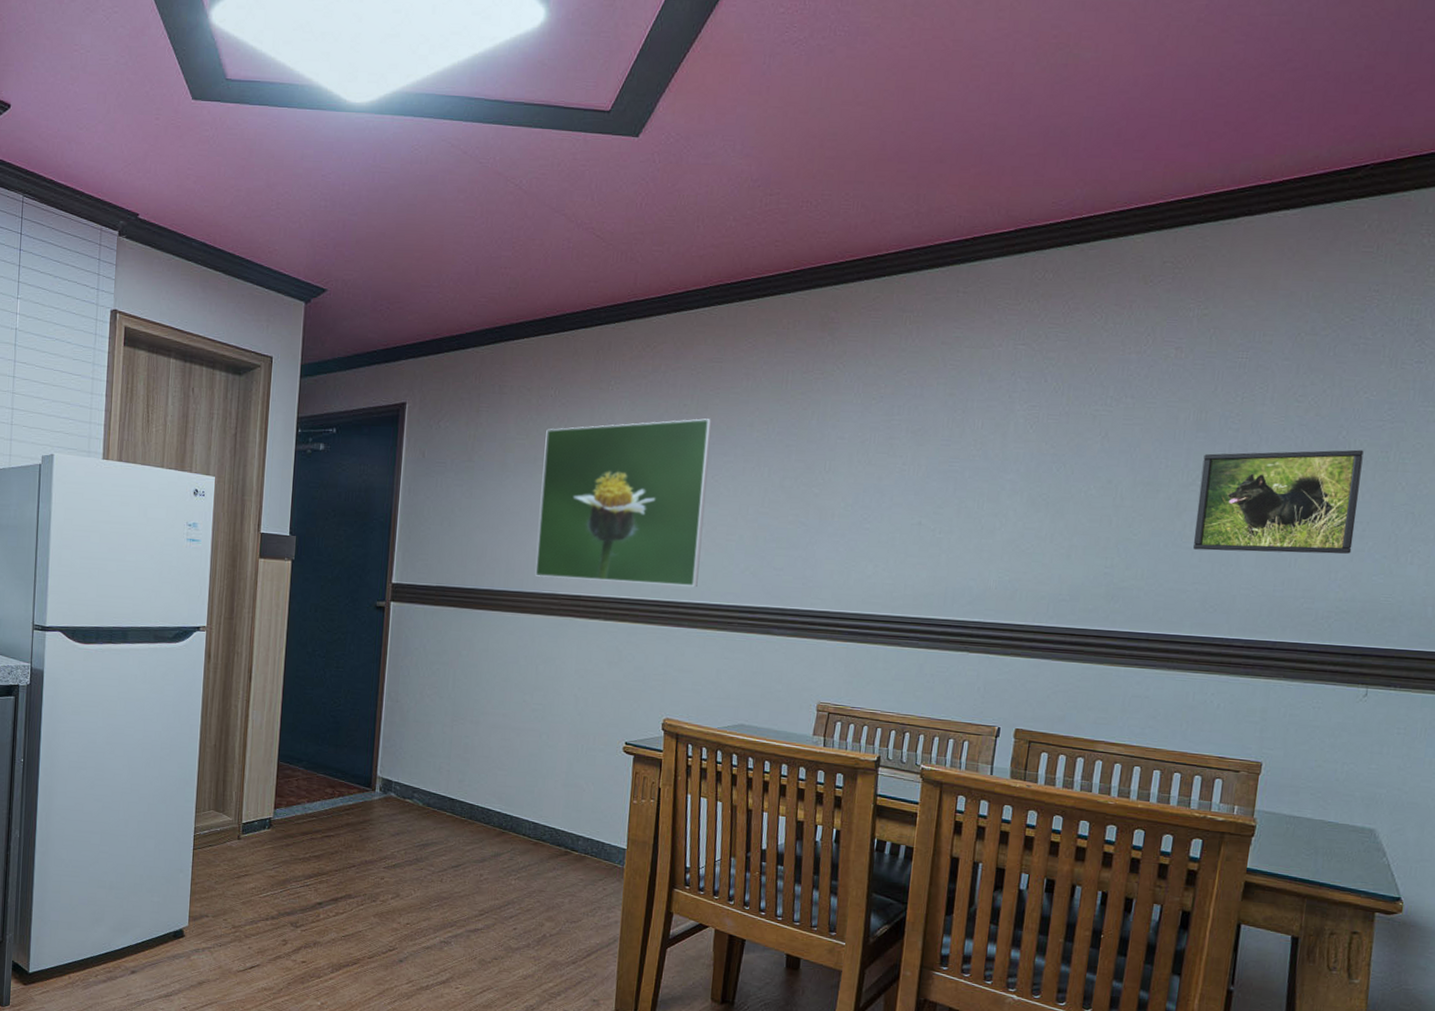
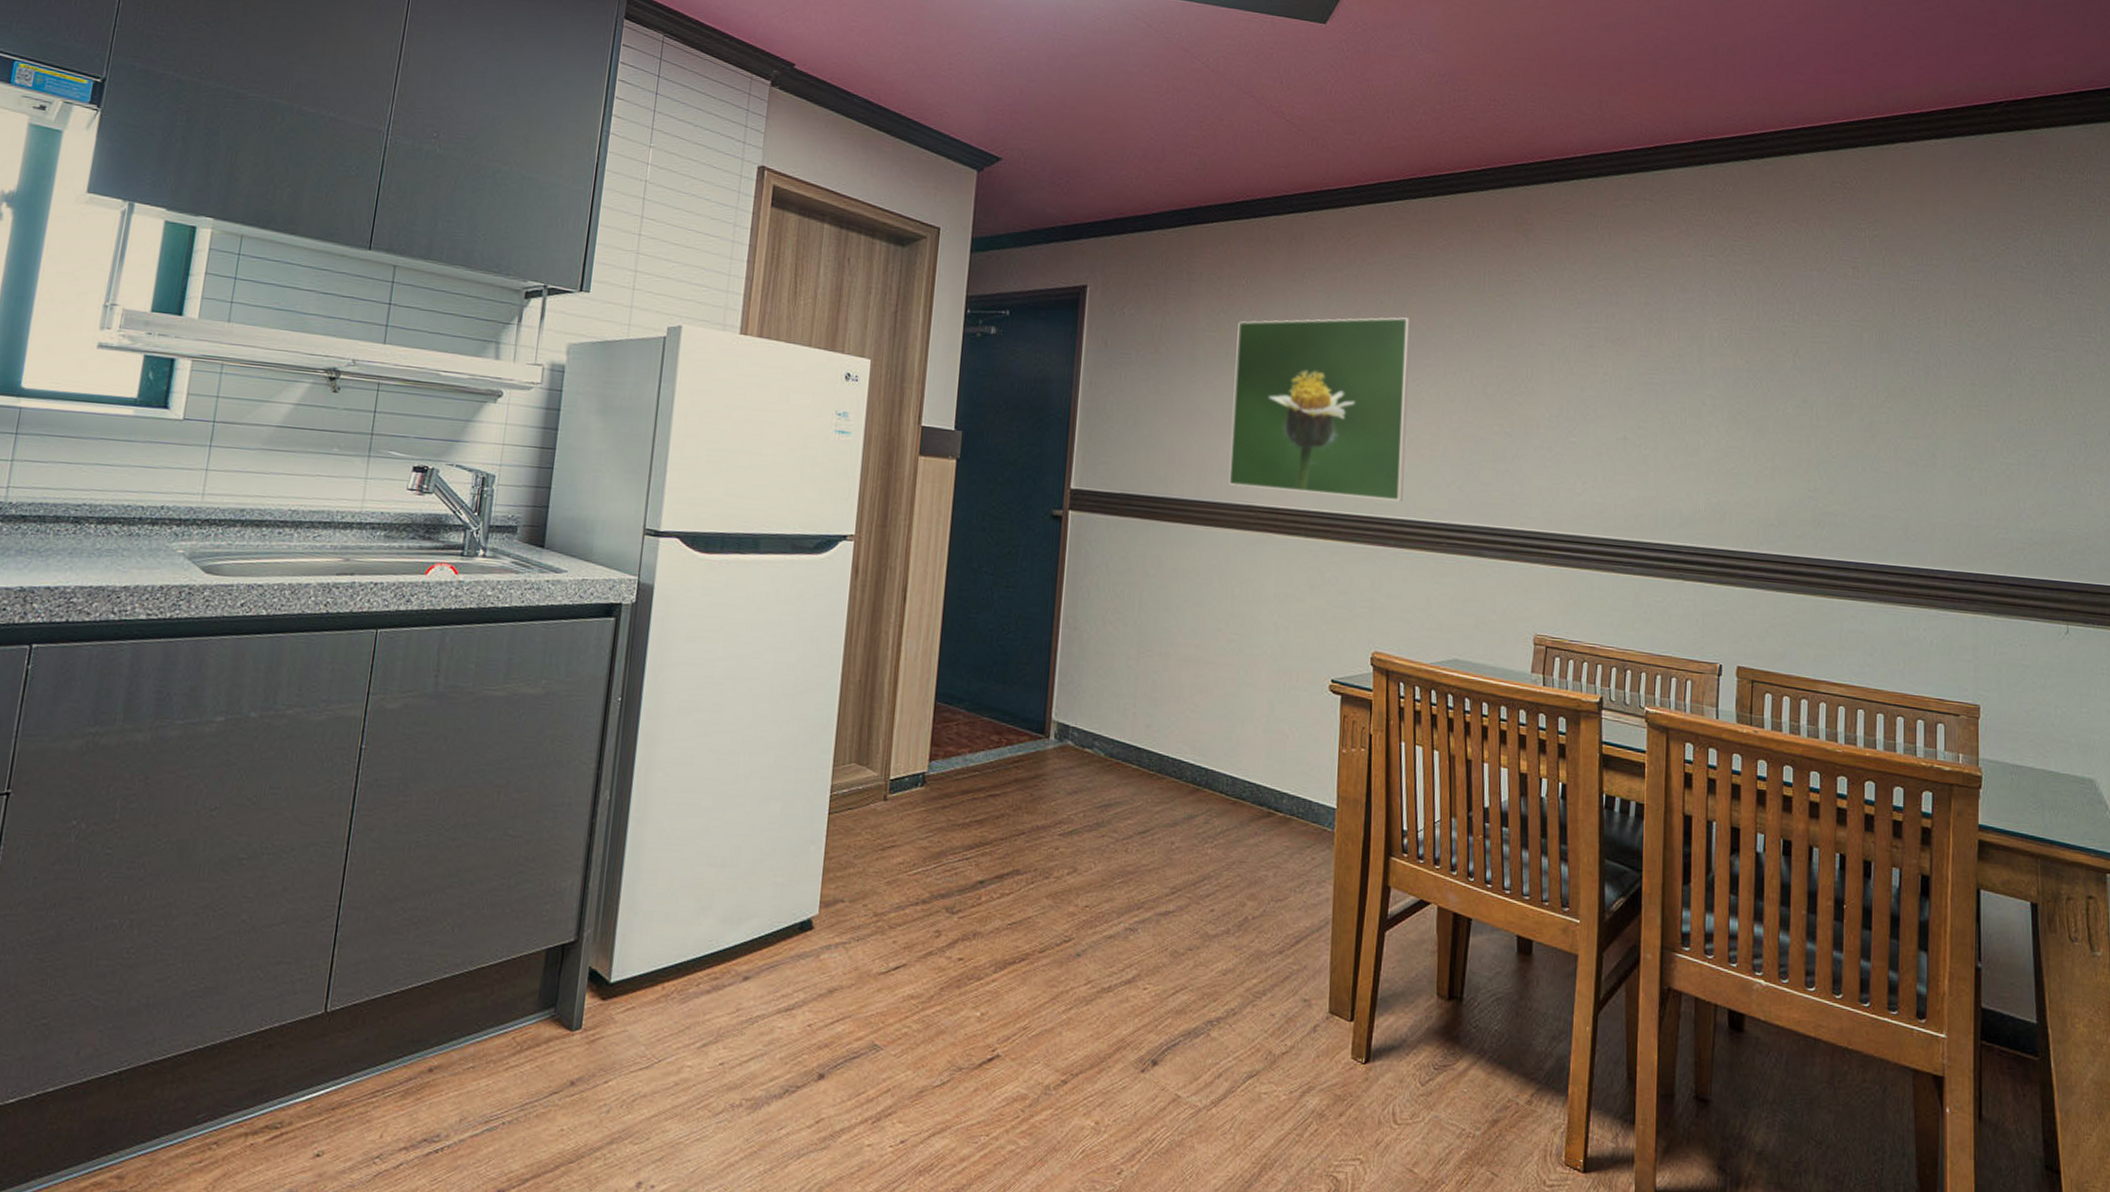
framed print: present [1193,449,1364,554] -> none [1889,375,2035,483]

